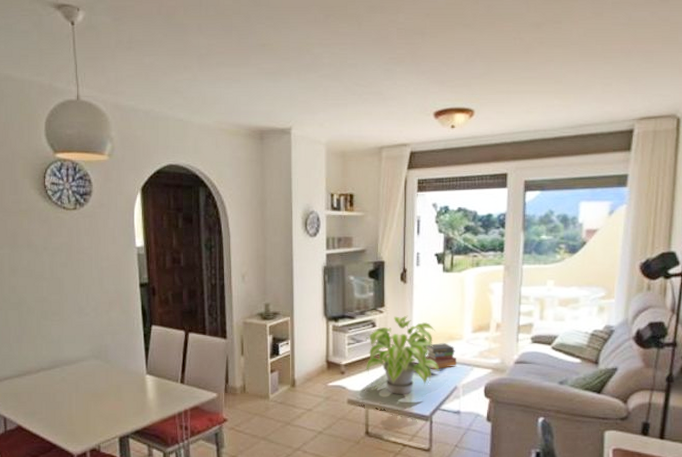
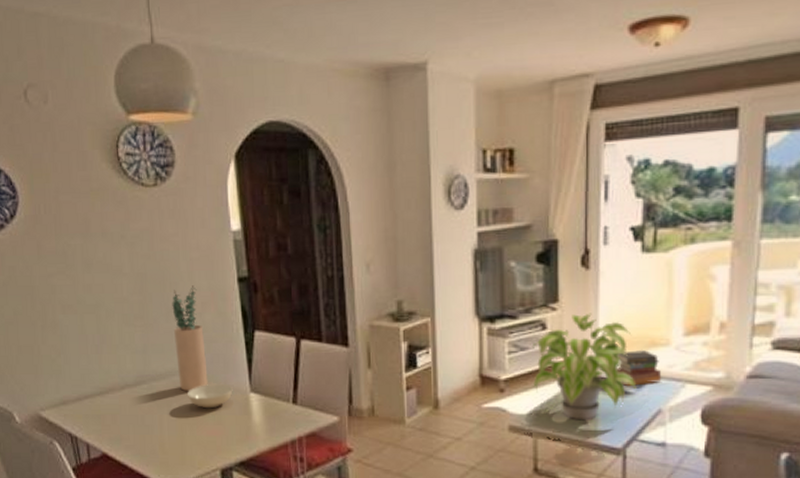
vase: none [84,289,112,374] -> present [172,285,208,392]
bowl: none [93,367,132,388] -> present [186,383,233,409]

